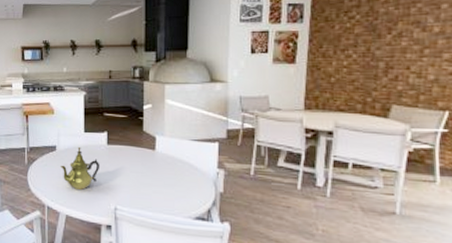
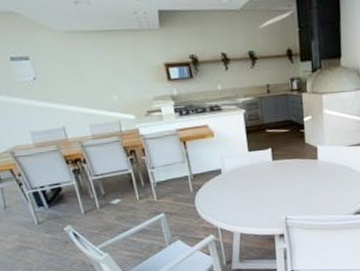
teapot: present [61,146,100,190] -> none [229,166,268,208]

